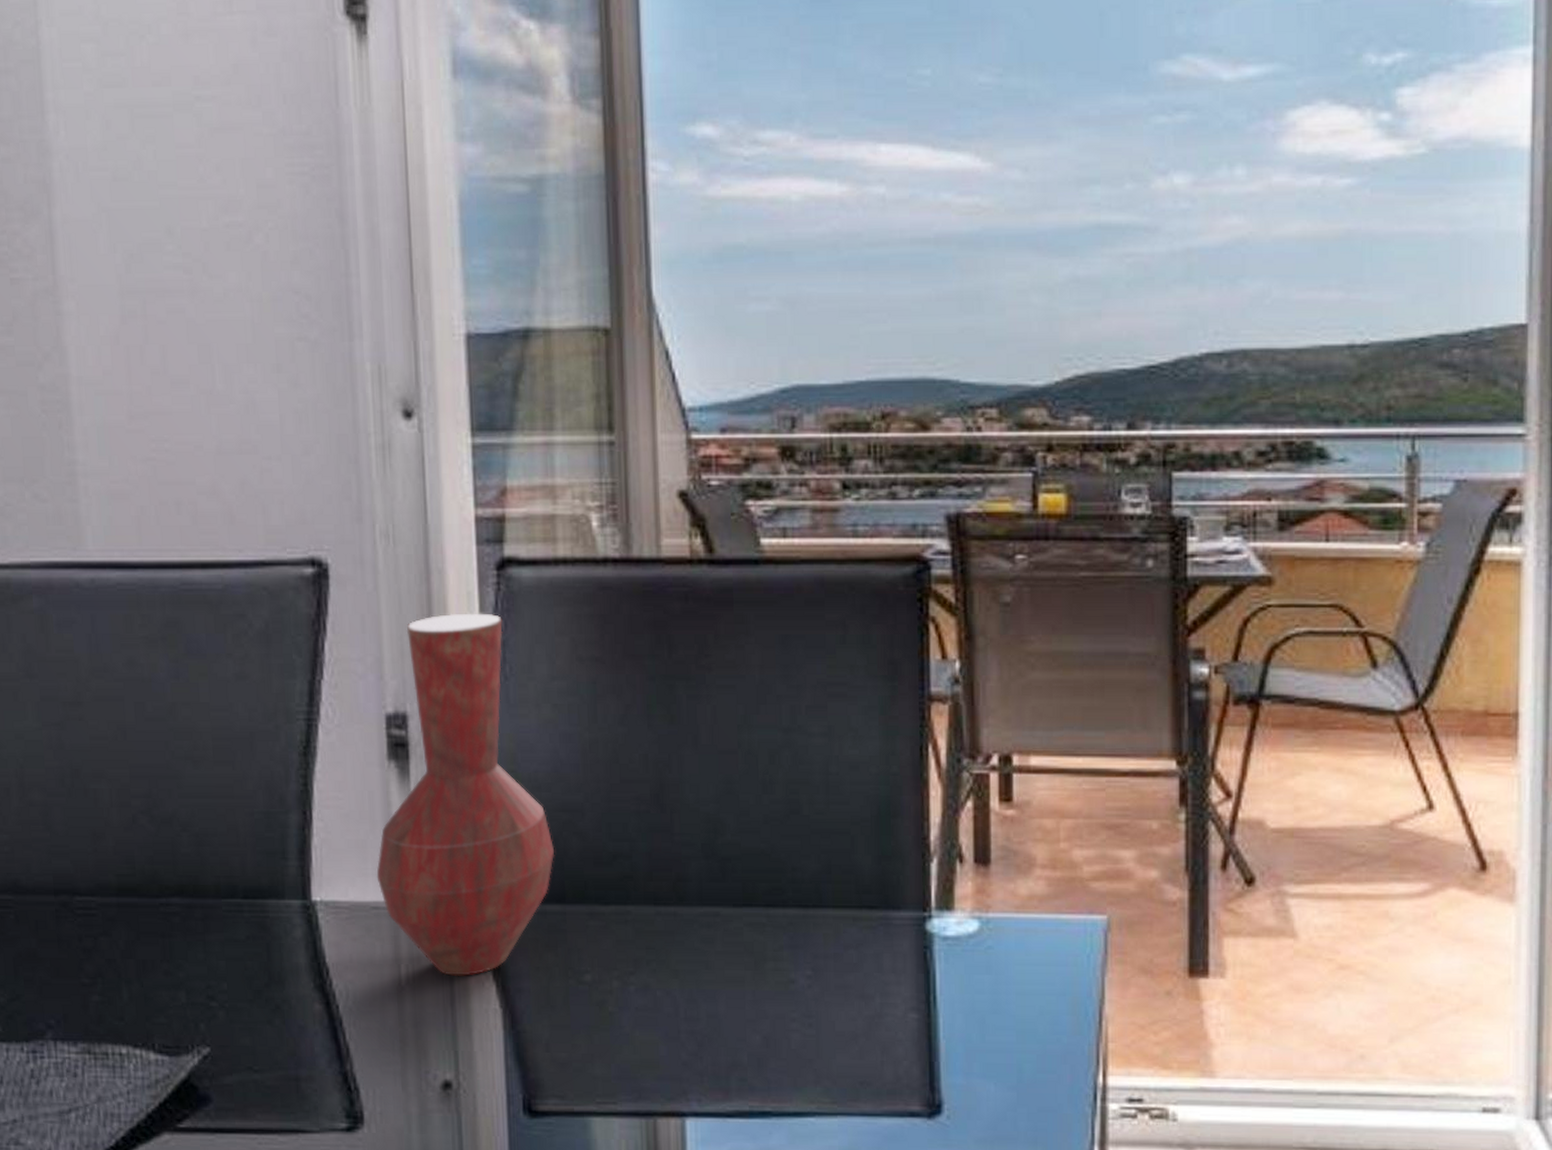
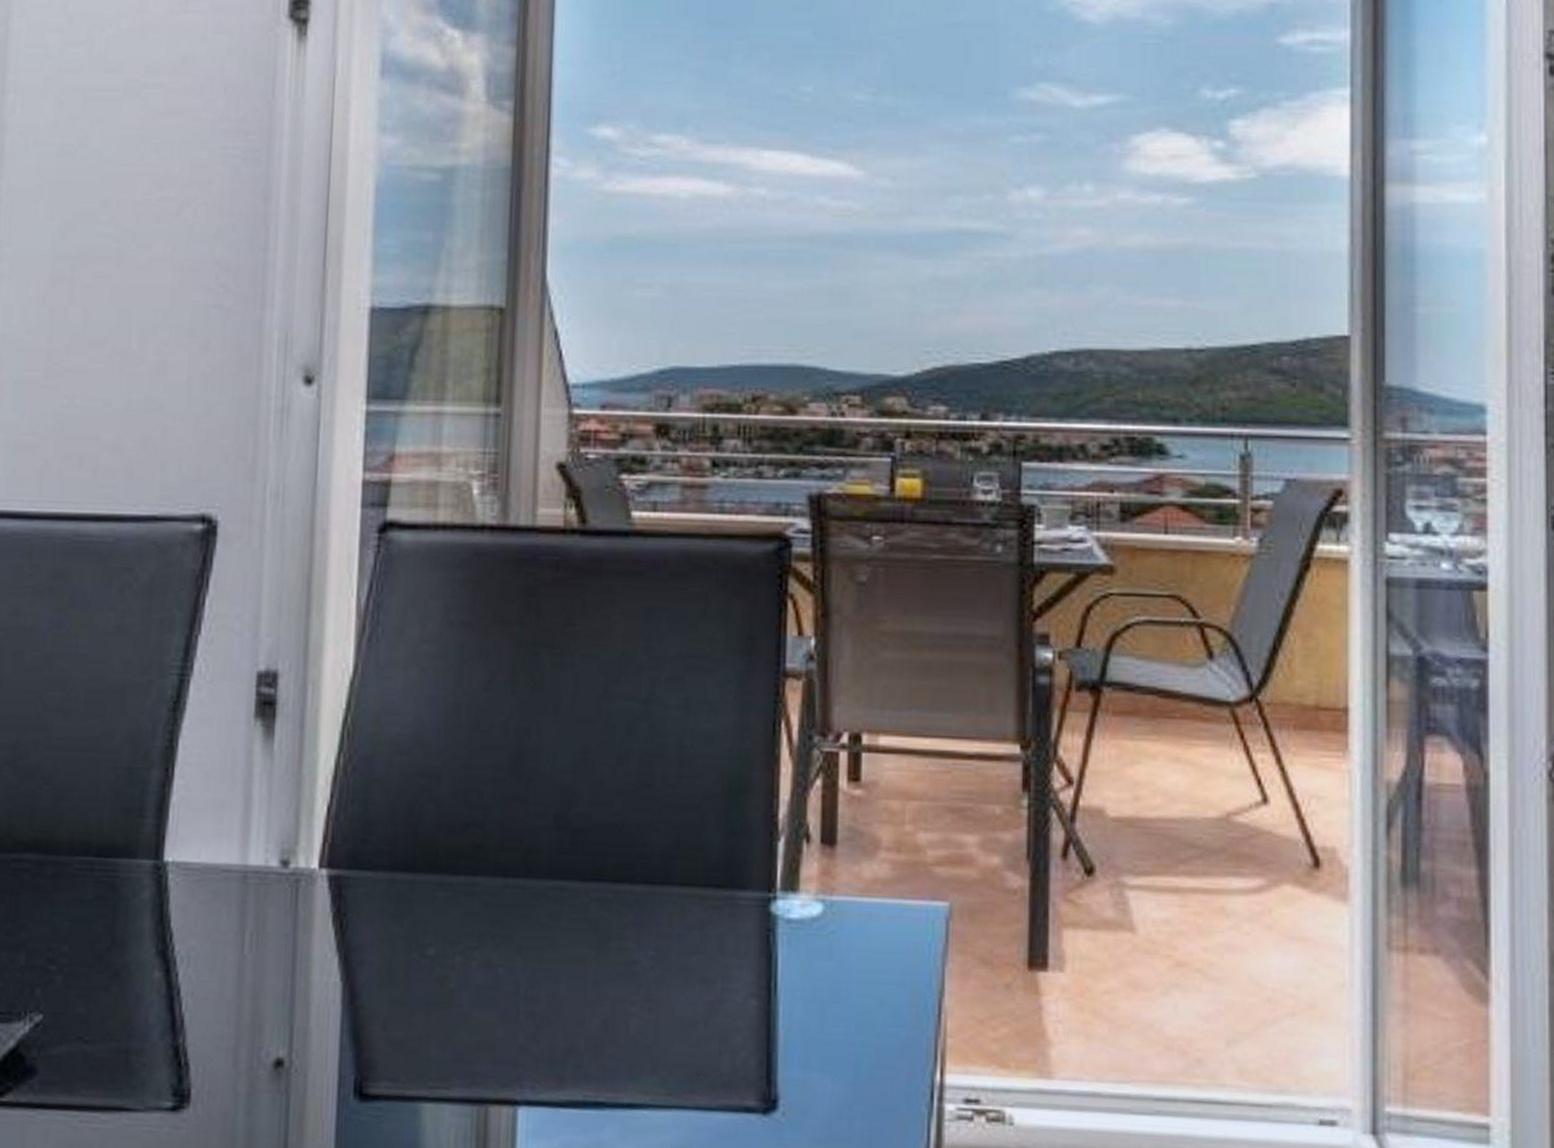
vase: present [376,613,554,976] -> none [231,573,409,946]

